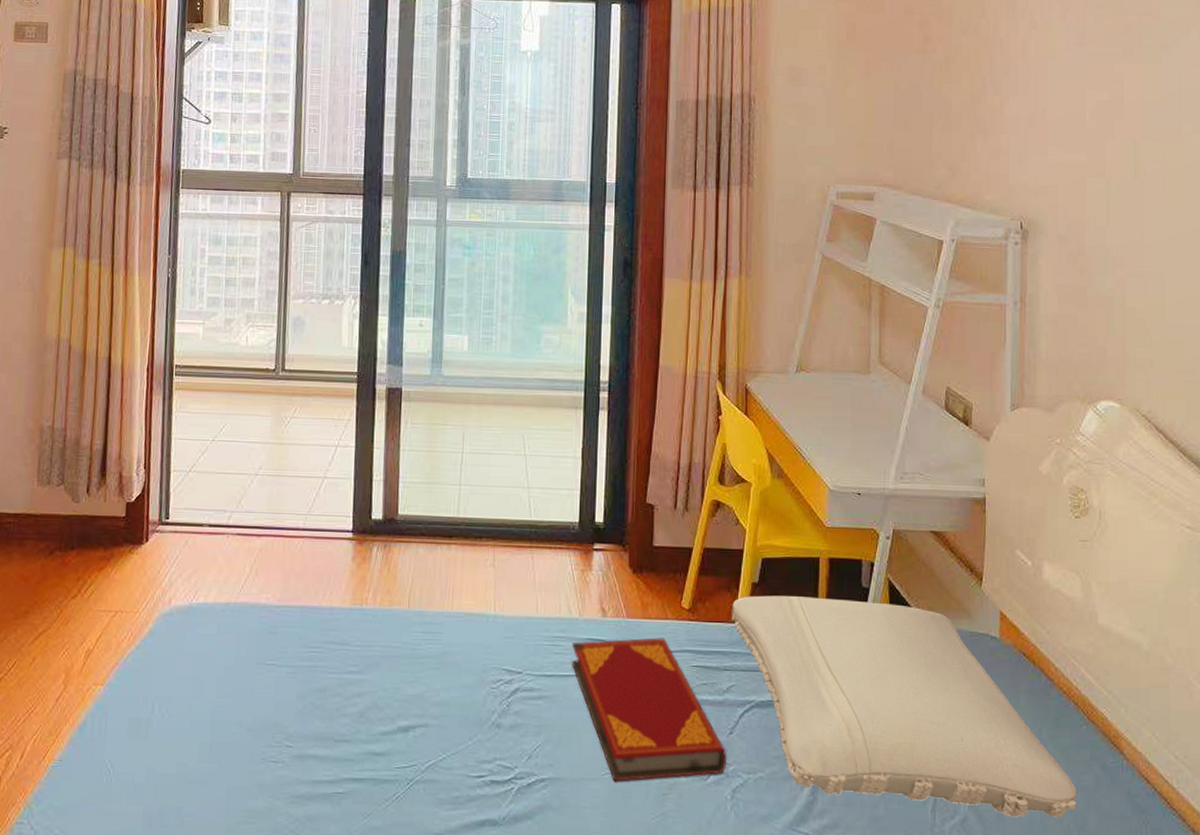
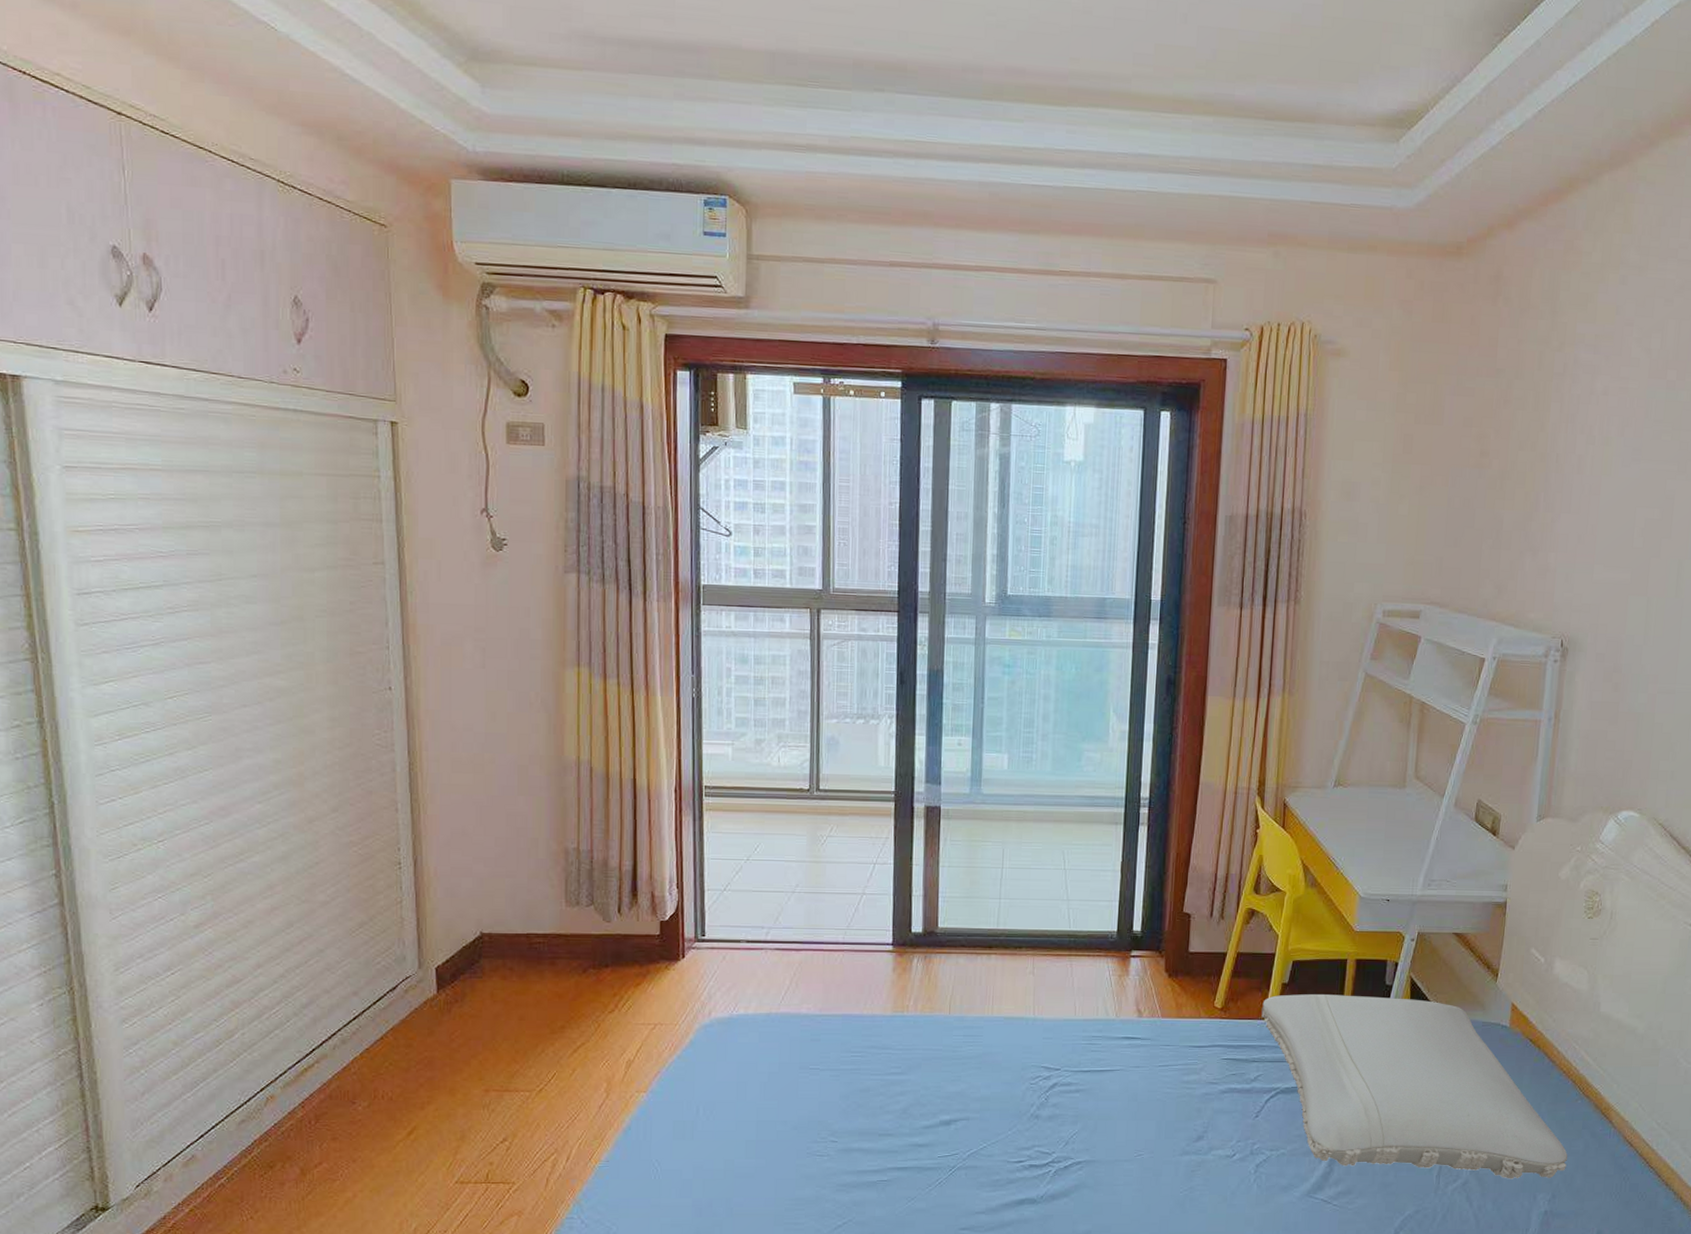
hardback book: present [572,638,726,782] -> none [1108,1035,1252,1161]

